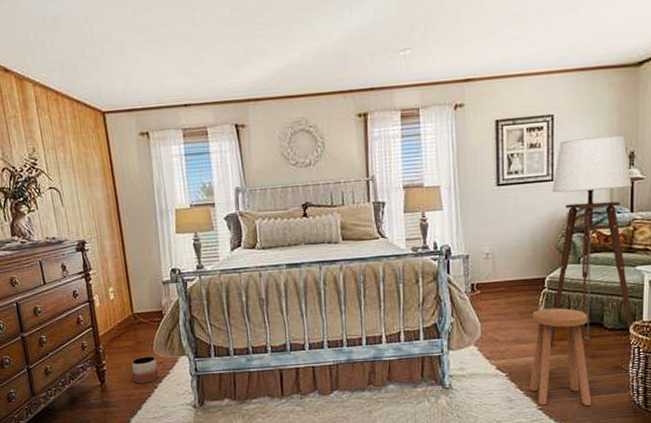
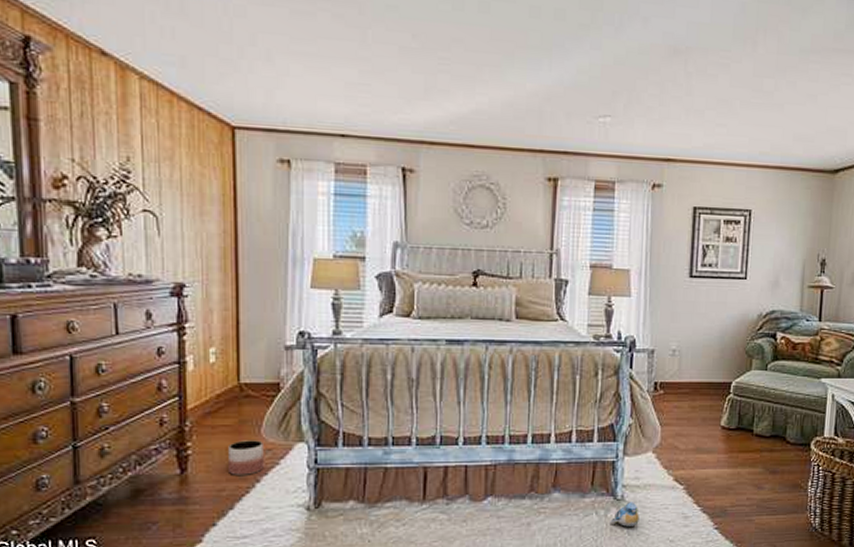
plush toy: none [441,389,467,411] -> present [610,502,639,527]
stool: present [530,307,592,407] -> none [707,416,771,527]
floor lamp: present [551,134,634,348] -> none [732,237,822,460]

